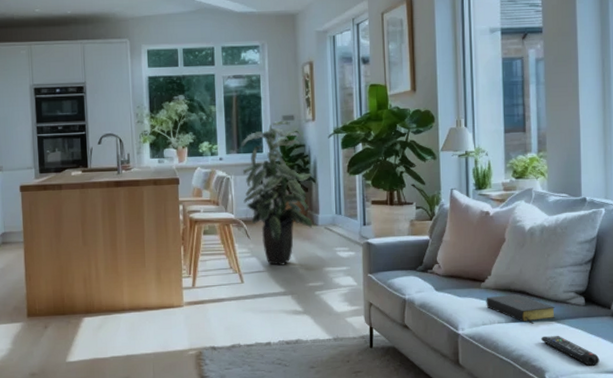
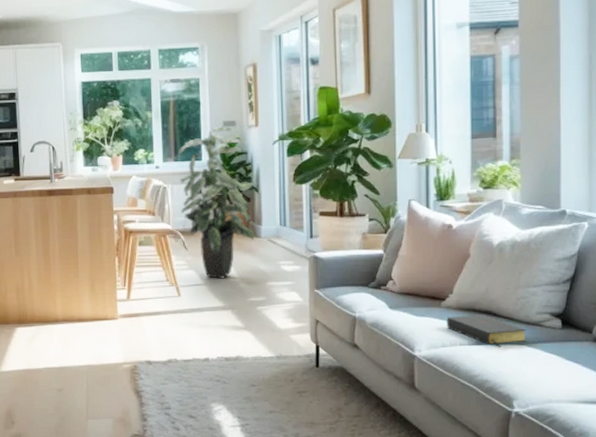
remote control: present [541,335,600,366] -> none [509,360,578,395]

